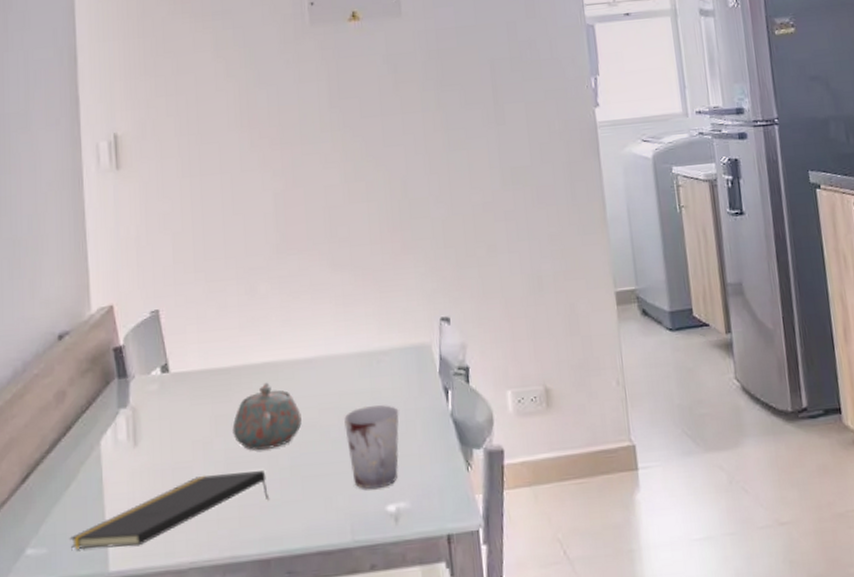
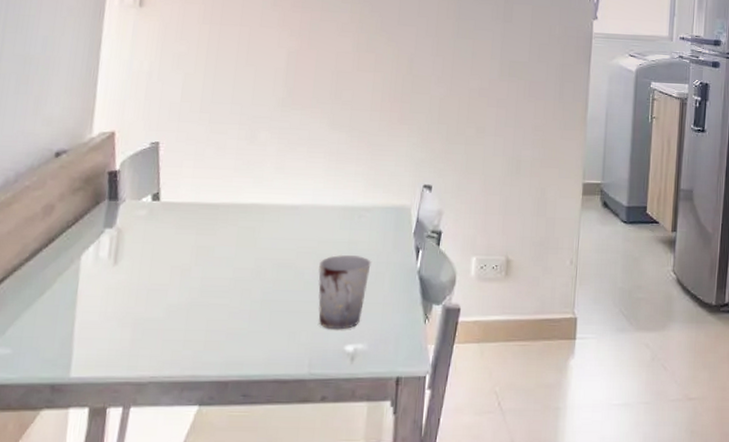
notepad: present [70,471,270,550] -> none [35,300,237,357]
teapot: present [232,382,302,450] -> none [211,222,280,282]

